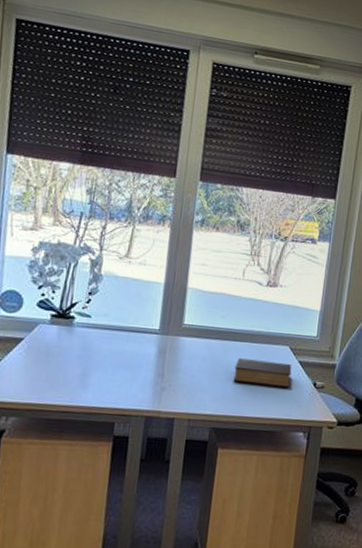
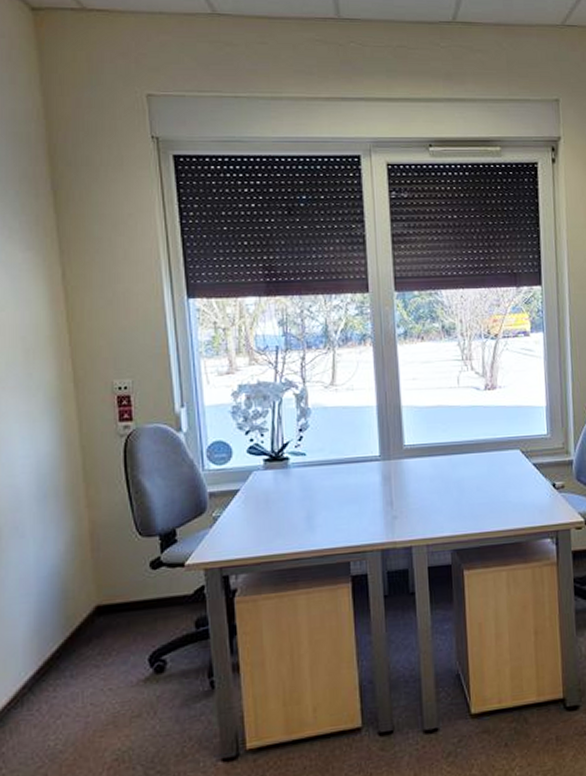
book: present [233,358,292,389] -> none [466,468,528,498]

